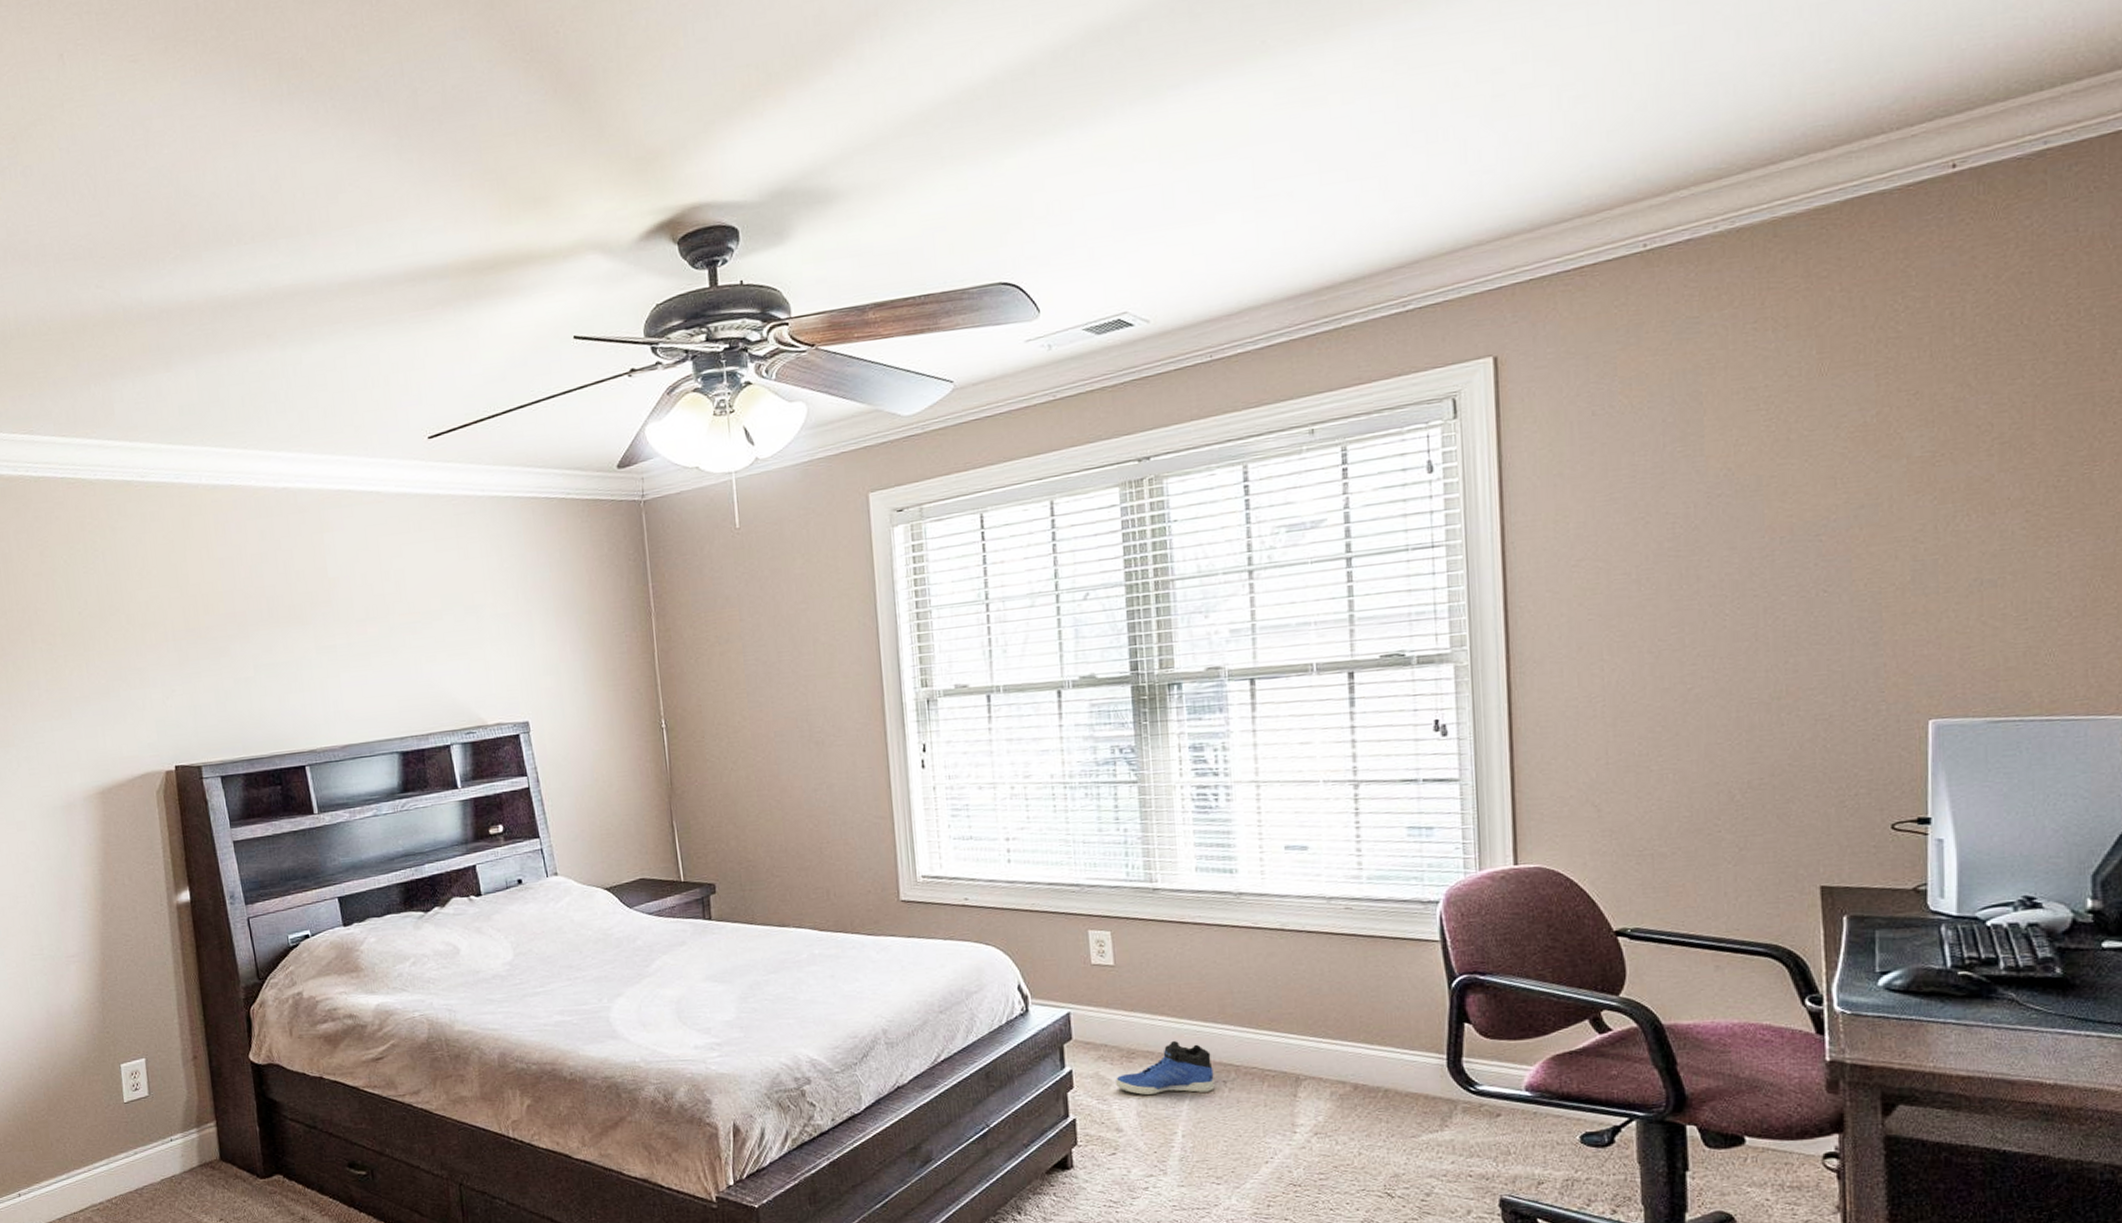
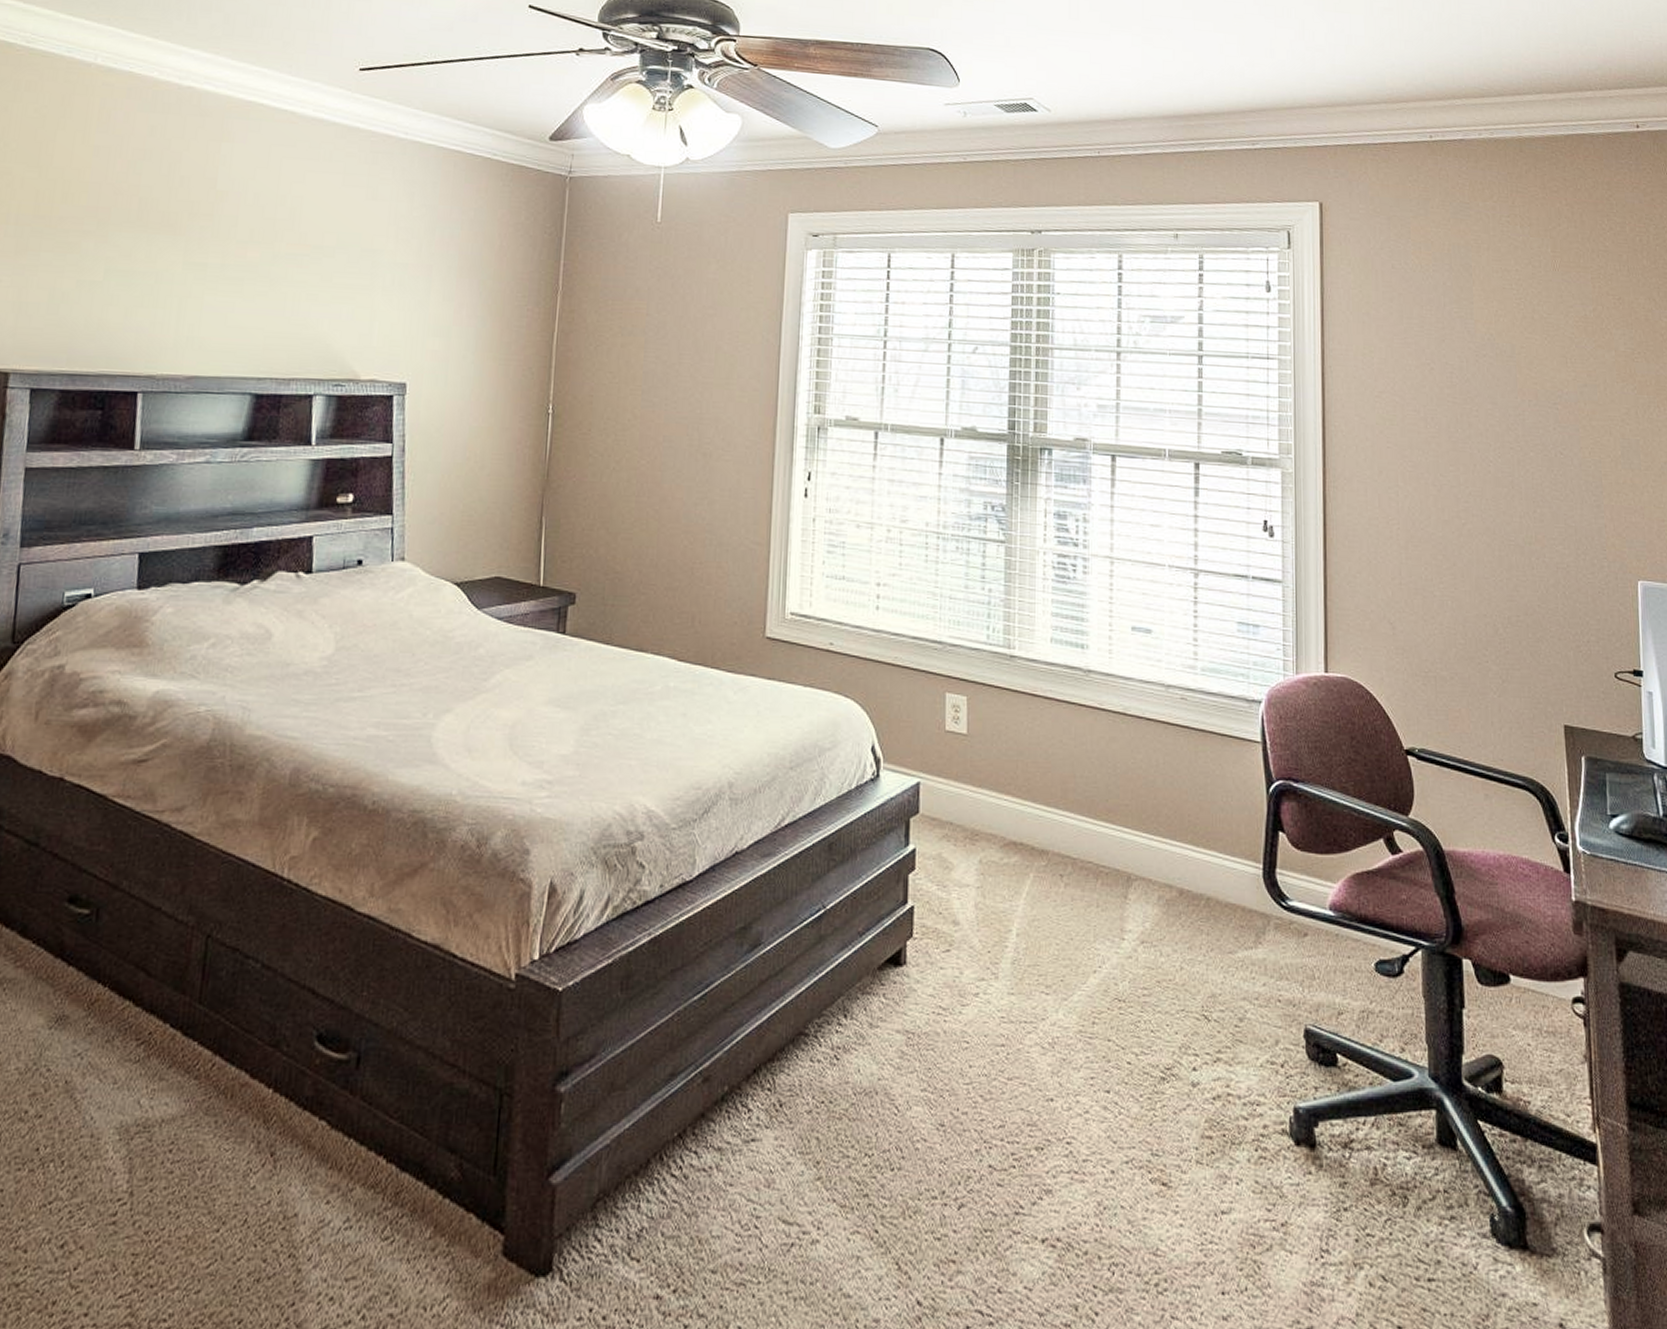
sneaker: present [1116,1041,1215,1096] -> none [957,825,1052,886]

